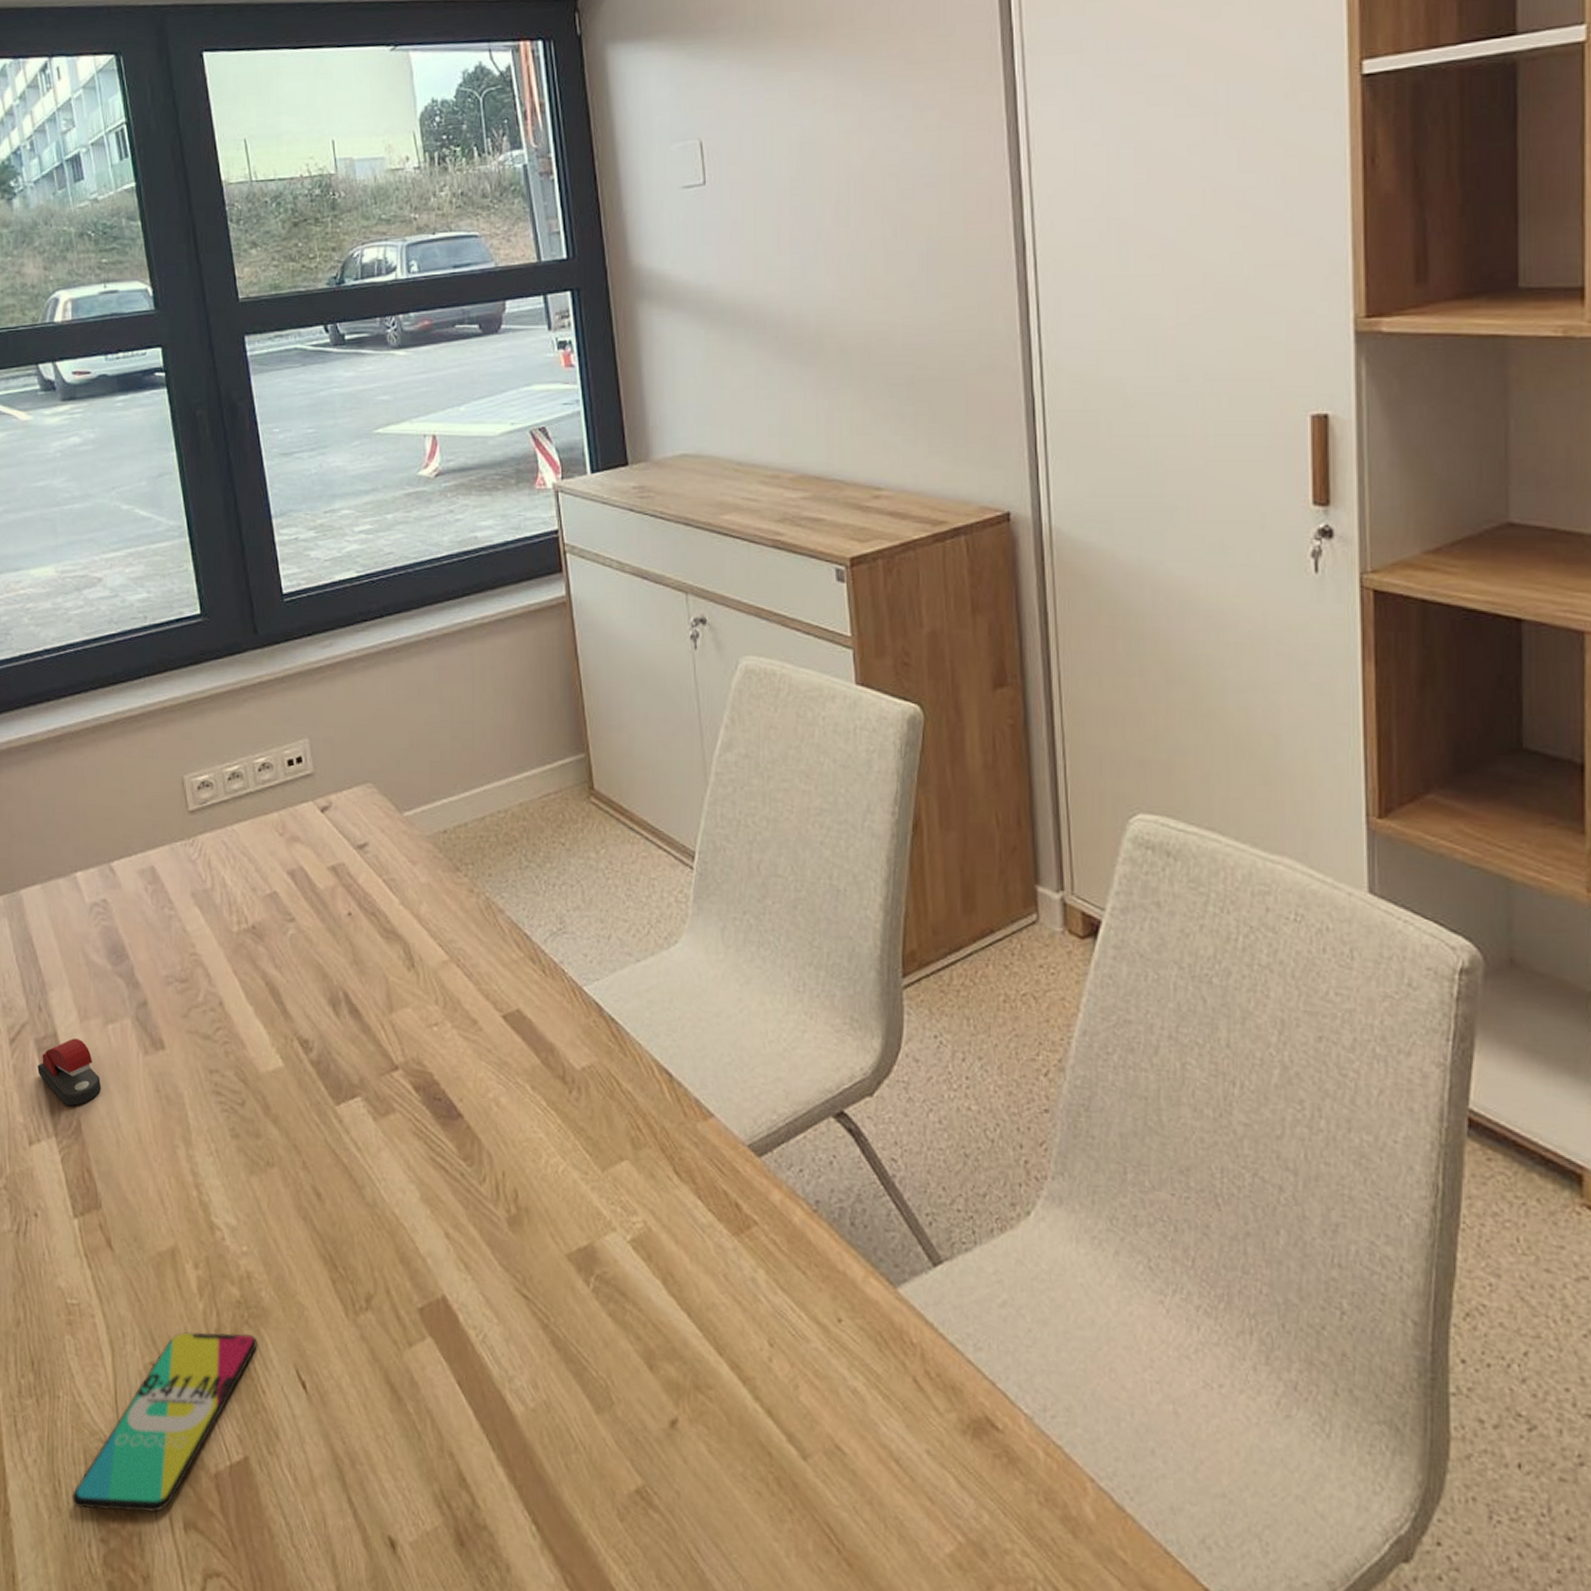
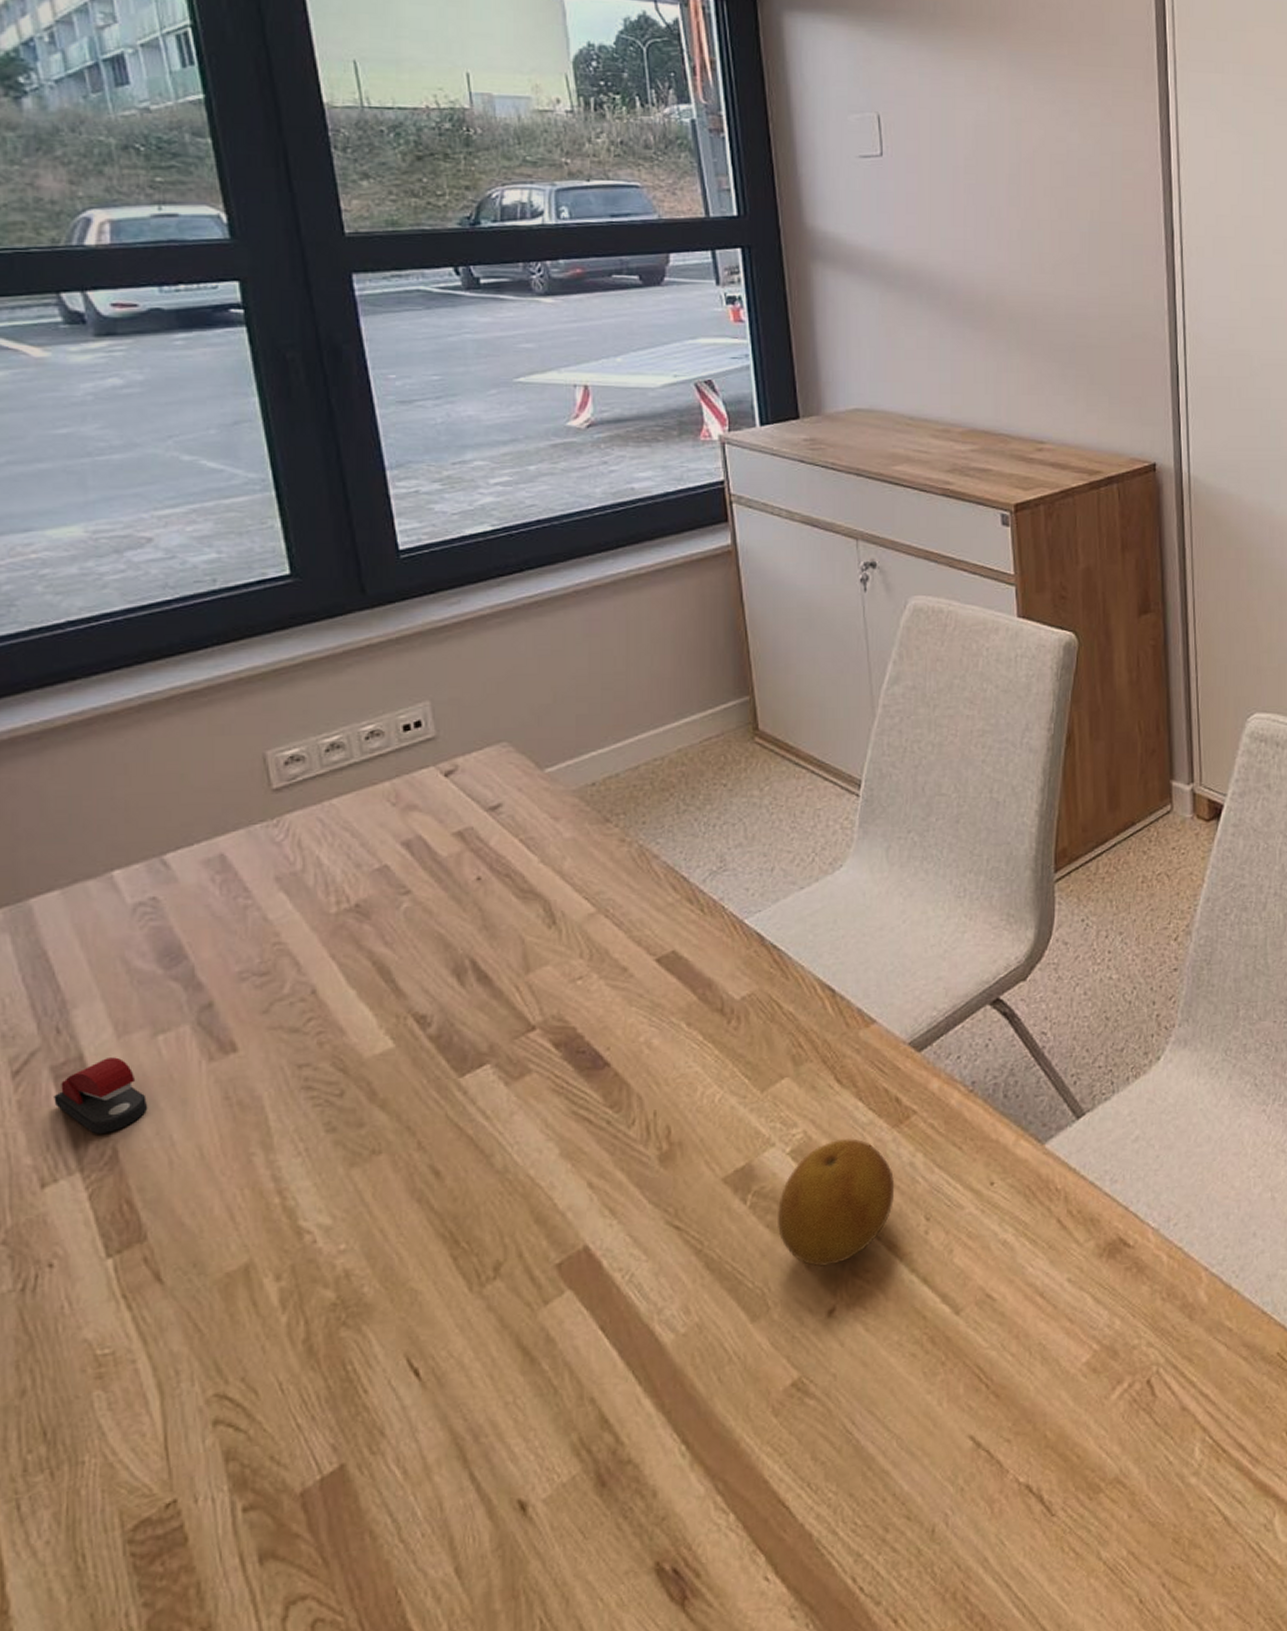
smartphone: present [72,1331,257,1512] -> none [102,1334,358,1578]
fruit: none [620,1236,737,1373] -> present [778,1138,895,1267]

